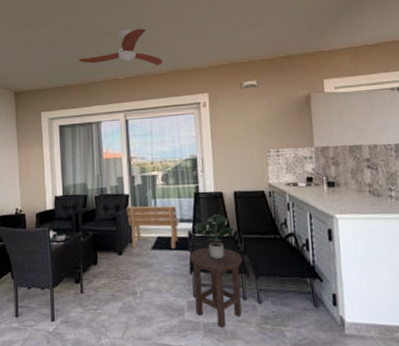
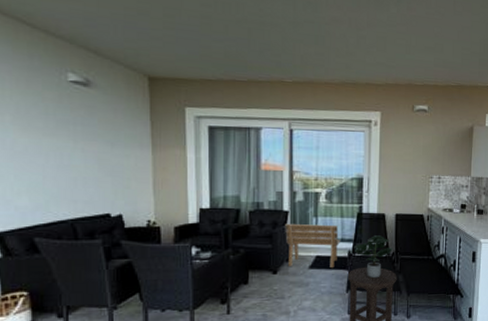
ceiling fan: present [79,28,163,66] -> none [237,24,336,74]

